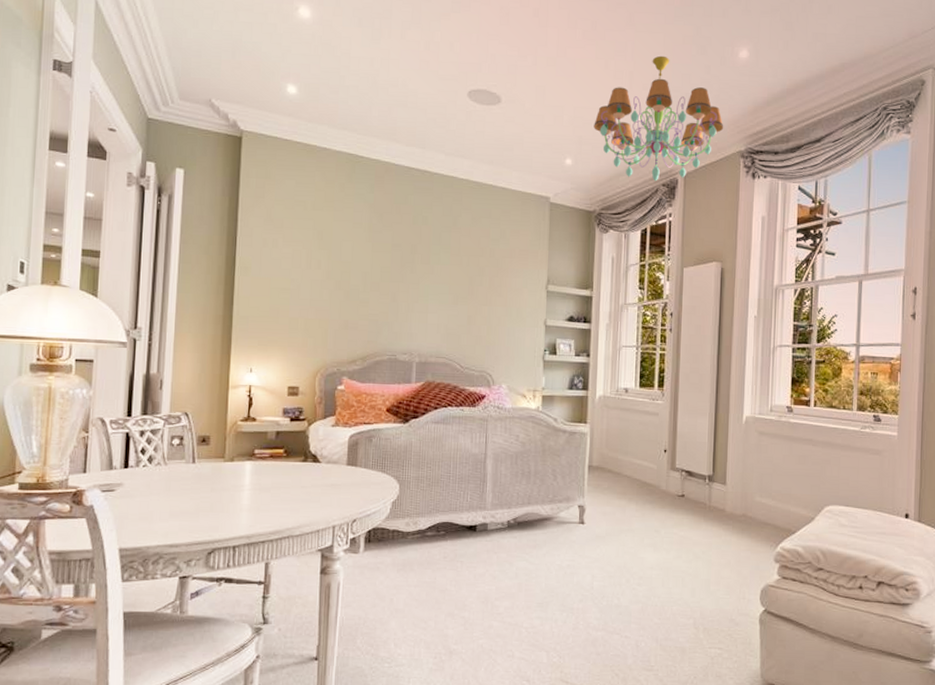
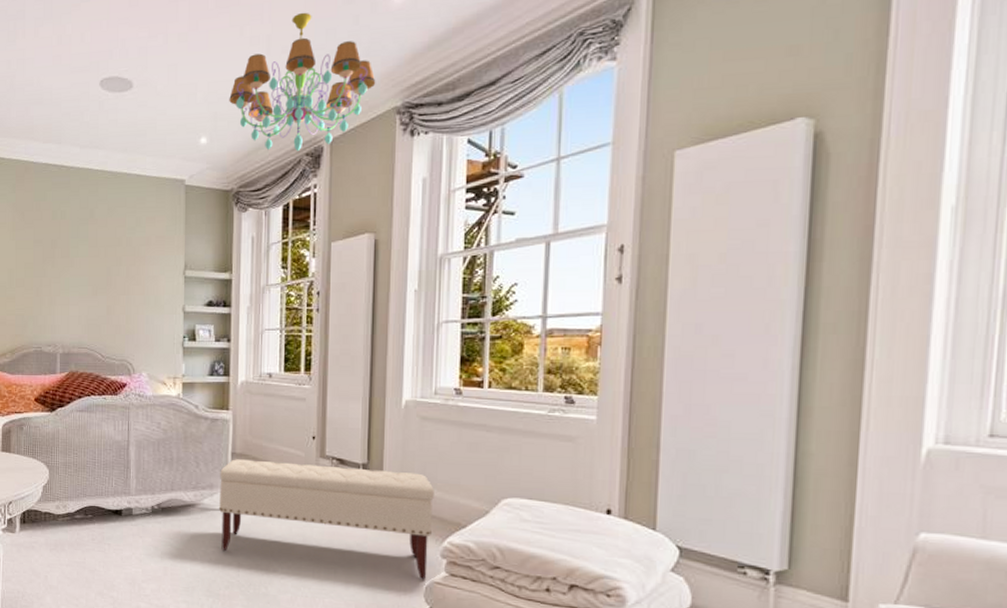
bench: none [574,472,769,583] -> present [218,459,434,579]

